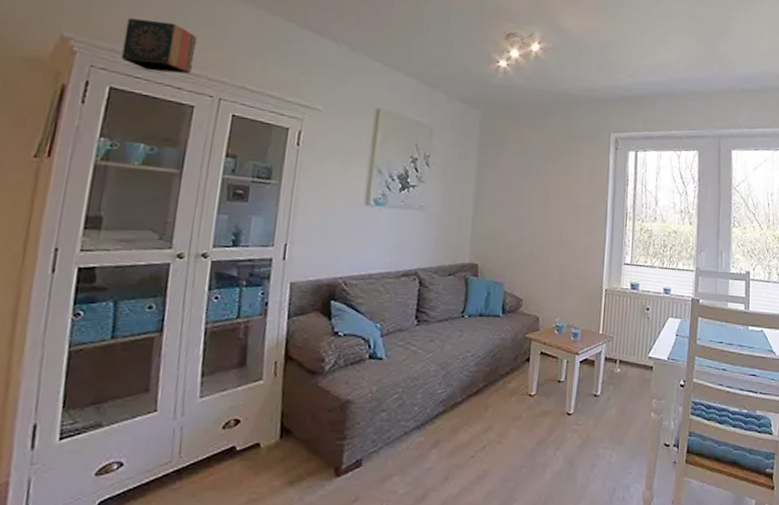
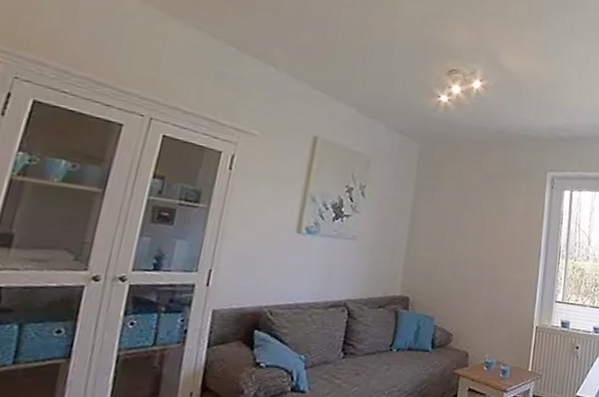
decorative box: present [121,18,198,74] -> none [48,31,132,92]

